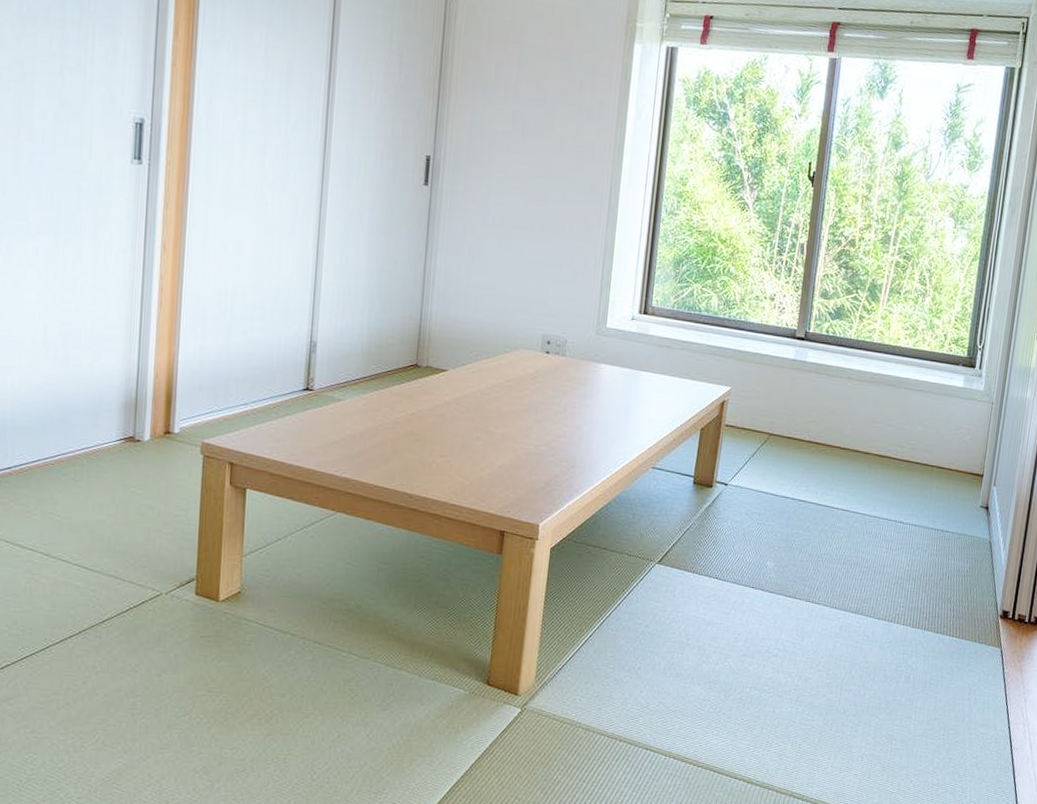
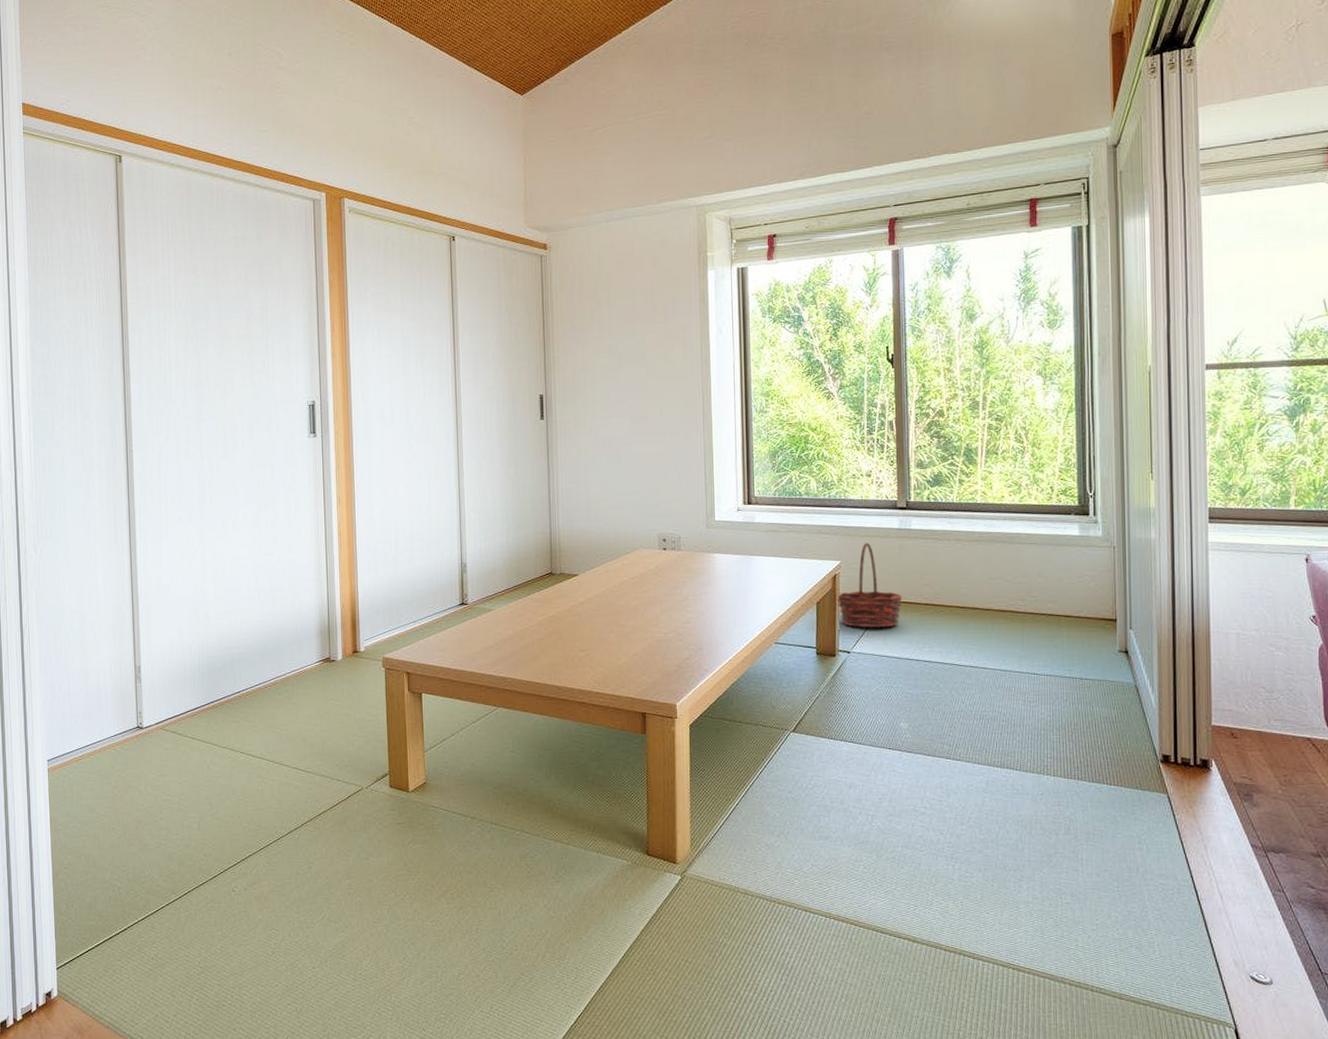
basket: none [722,370,788,462] -> present [837,542,903,628]

